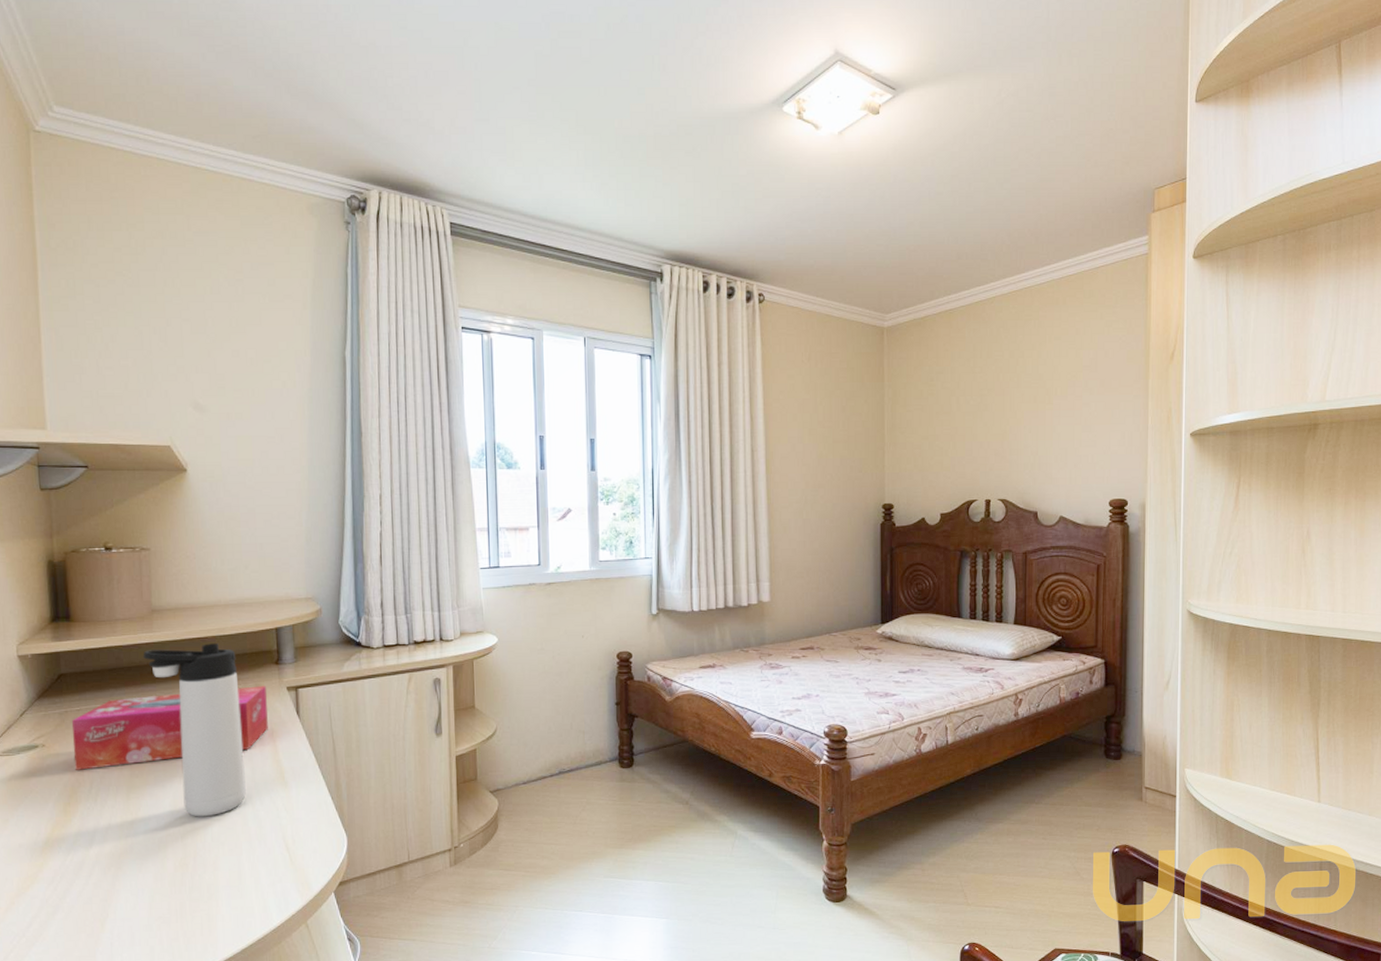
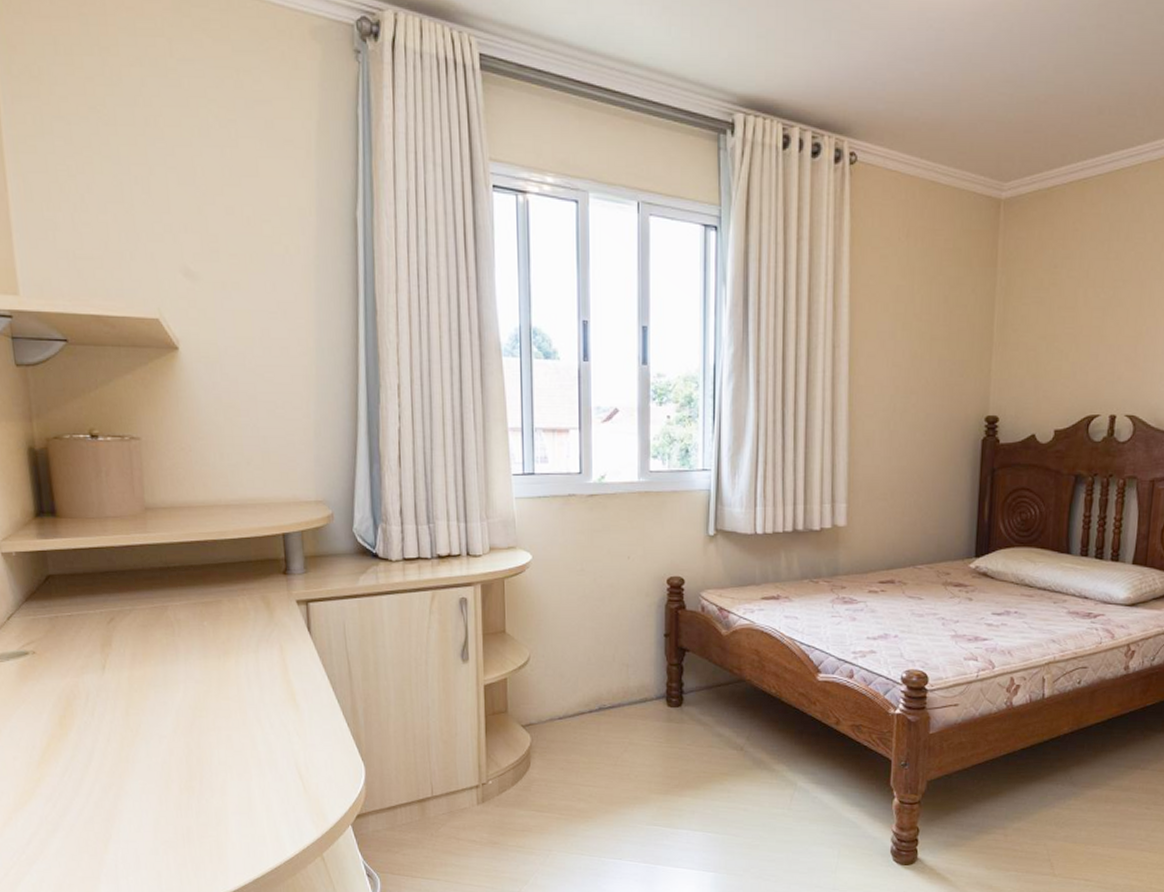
tissue box: present [71,686,268,770] -> none [62,598,277,681]
thermos bottle: present [142,643,246,817] -> none [137,548,254,738]

